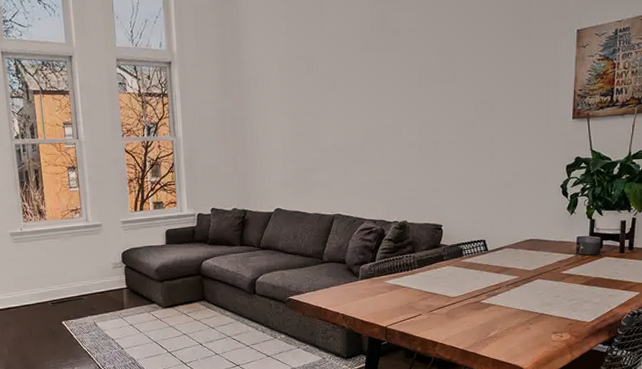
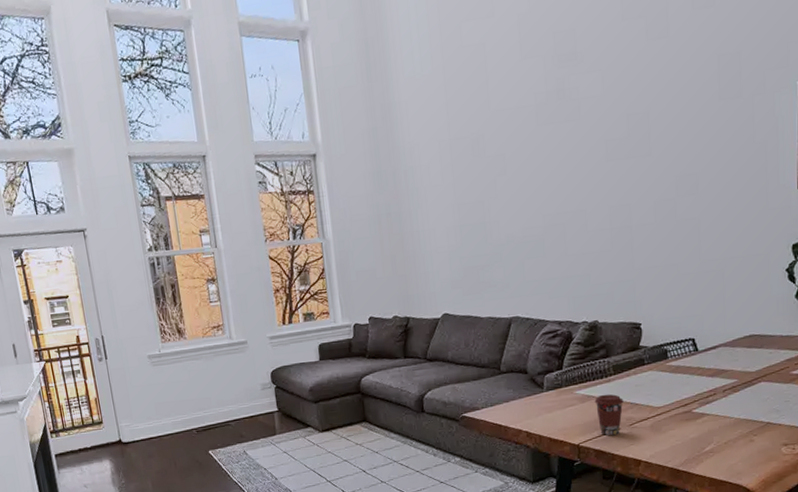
coffee cup: none [401,284,425,321] -> present [594,394,624,436]

